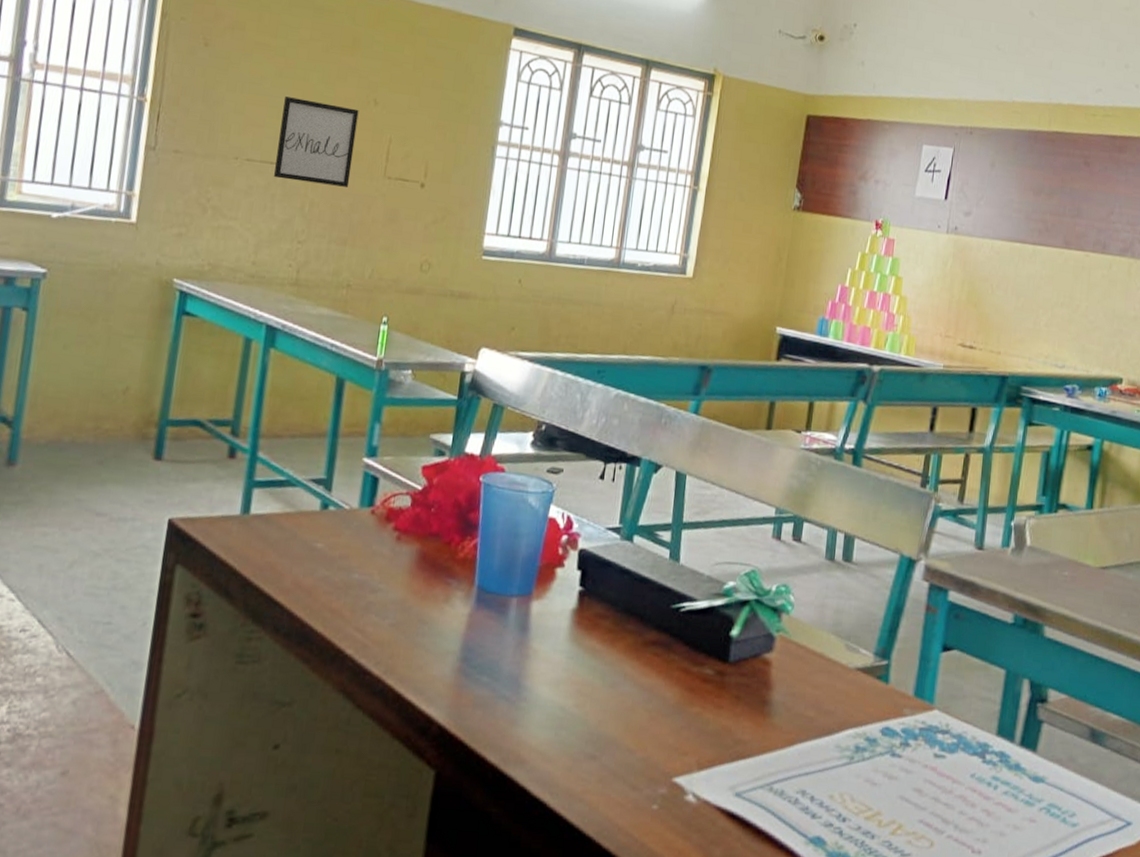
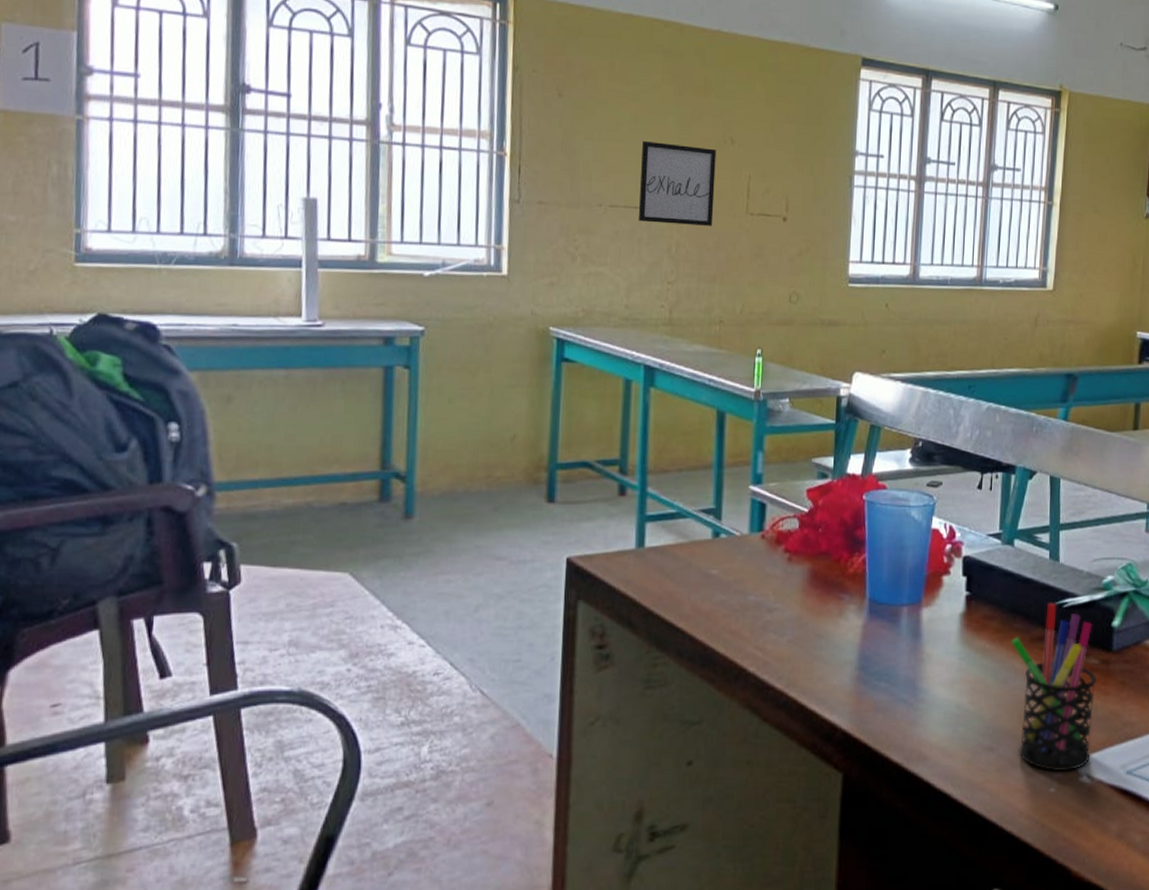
pen holder: none [622,605,710,788] -> present [1011,602,1097,772]

